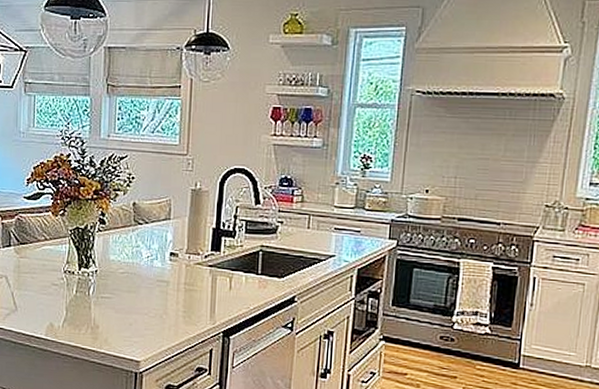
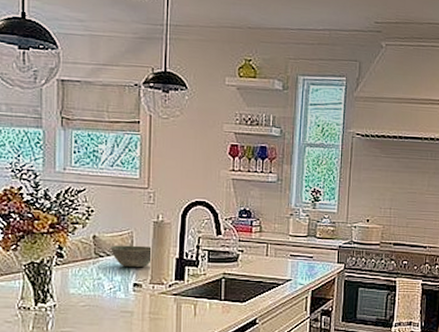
bowl: none [148,212,190,236] -> present [109,245,153,267]

